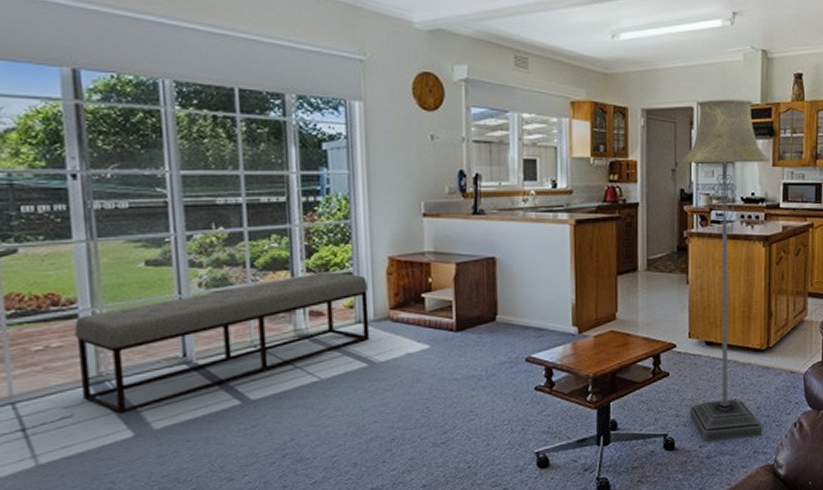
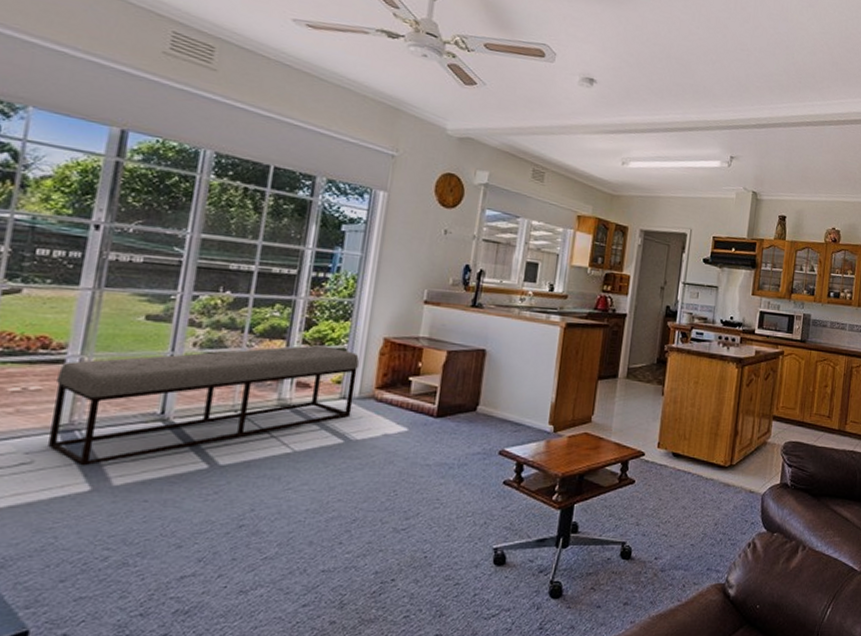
floor lamp: present [683,99,769,442] -> none [649,229,750,554]

